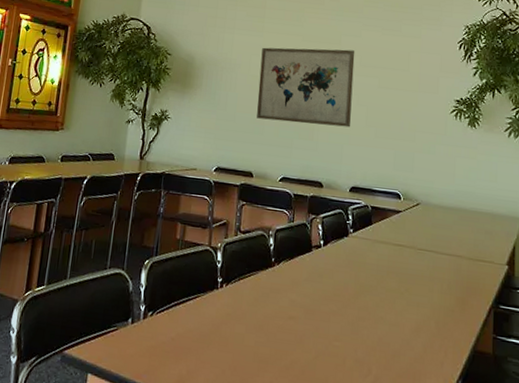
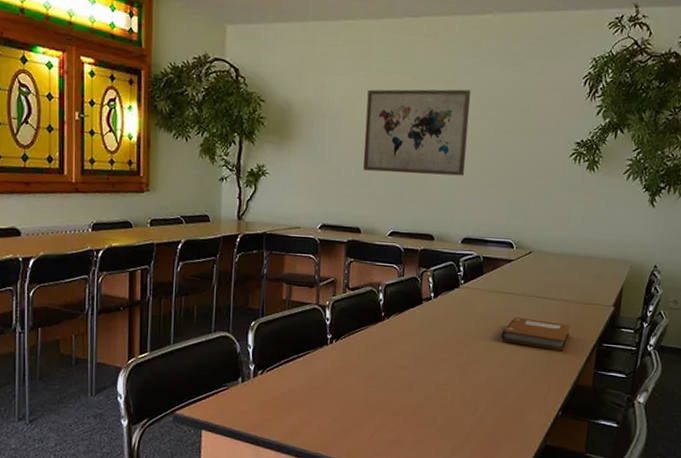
notebook: none [392,270,464,312] -> present [501,317,570,352]

